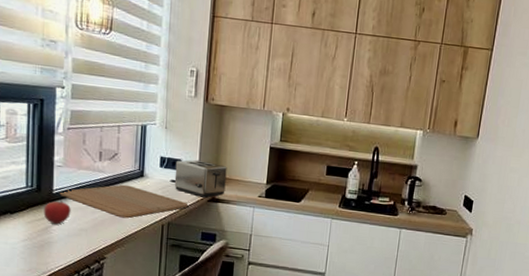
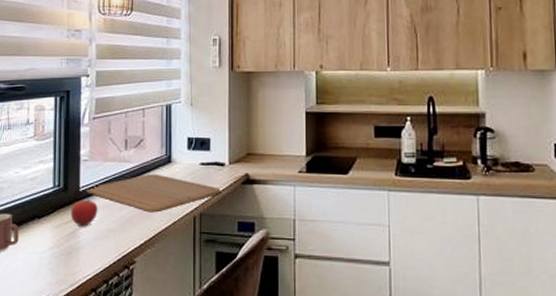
toaster: present [174,159,227,198] -> none [204,136,260,180]

